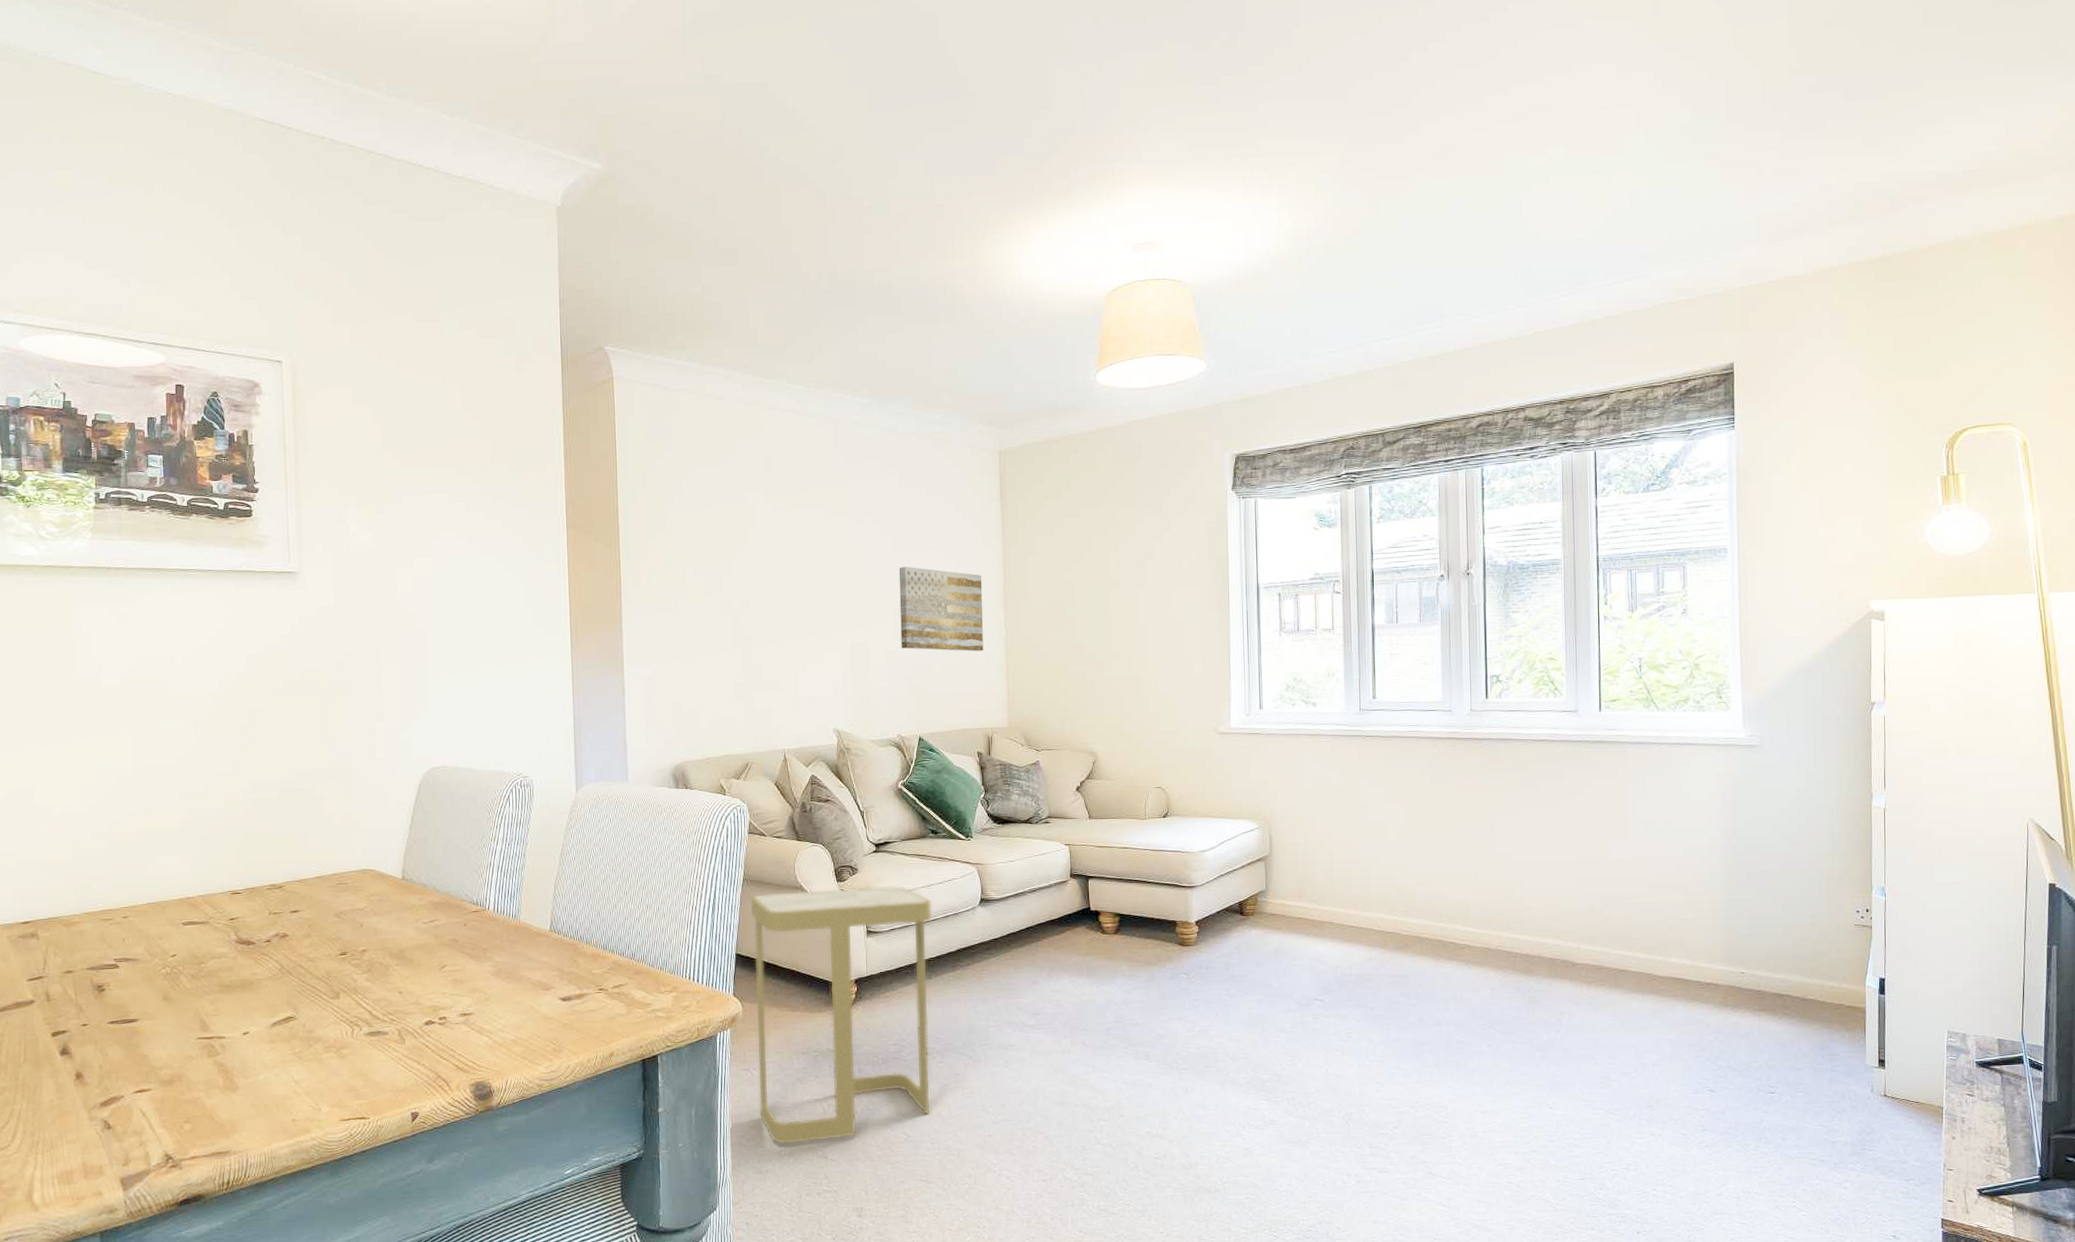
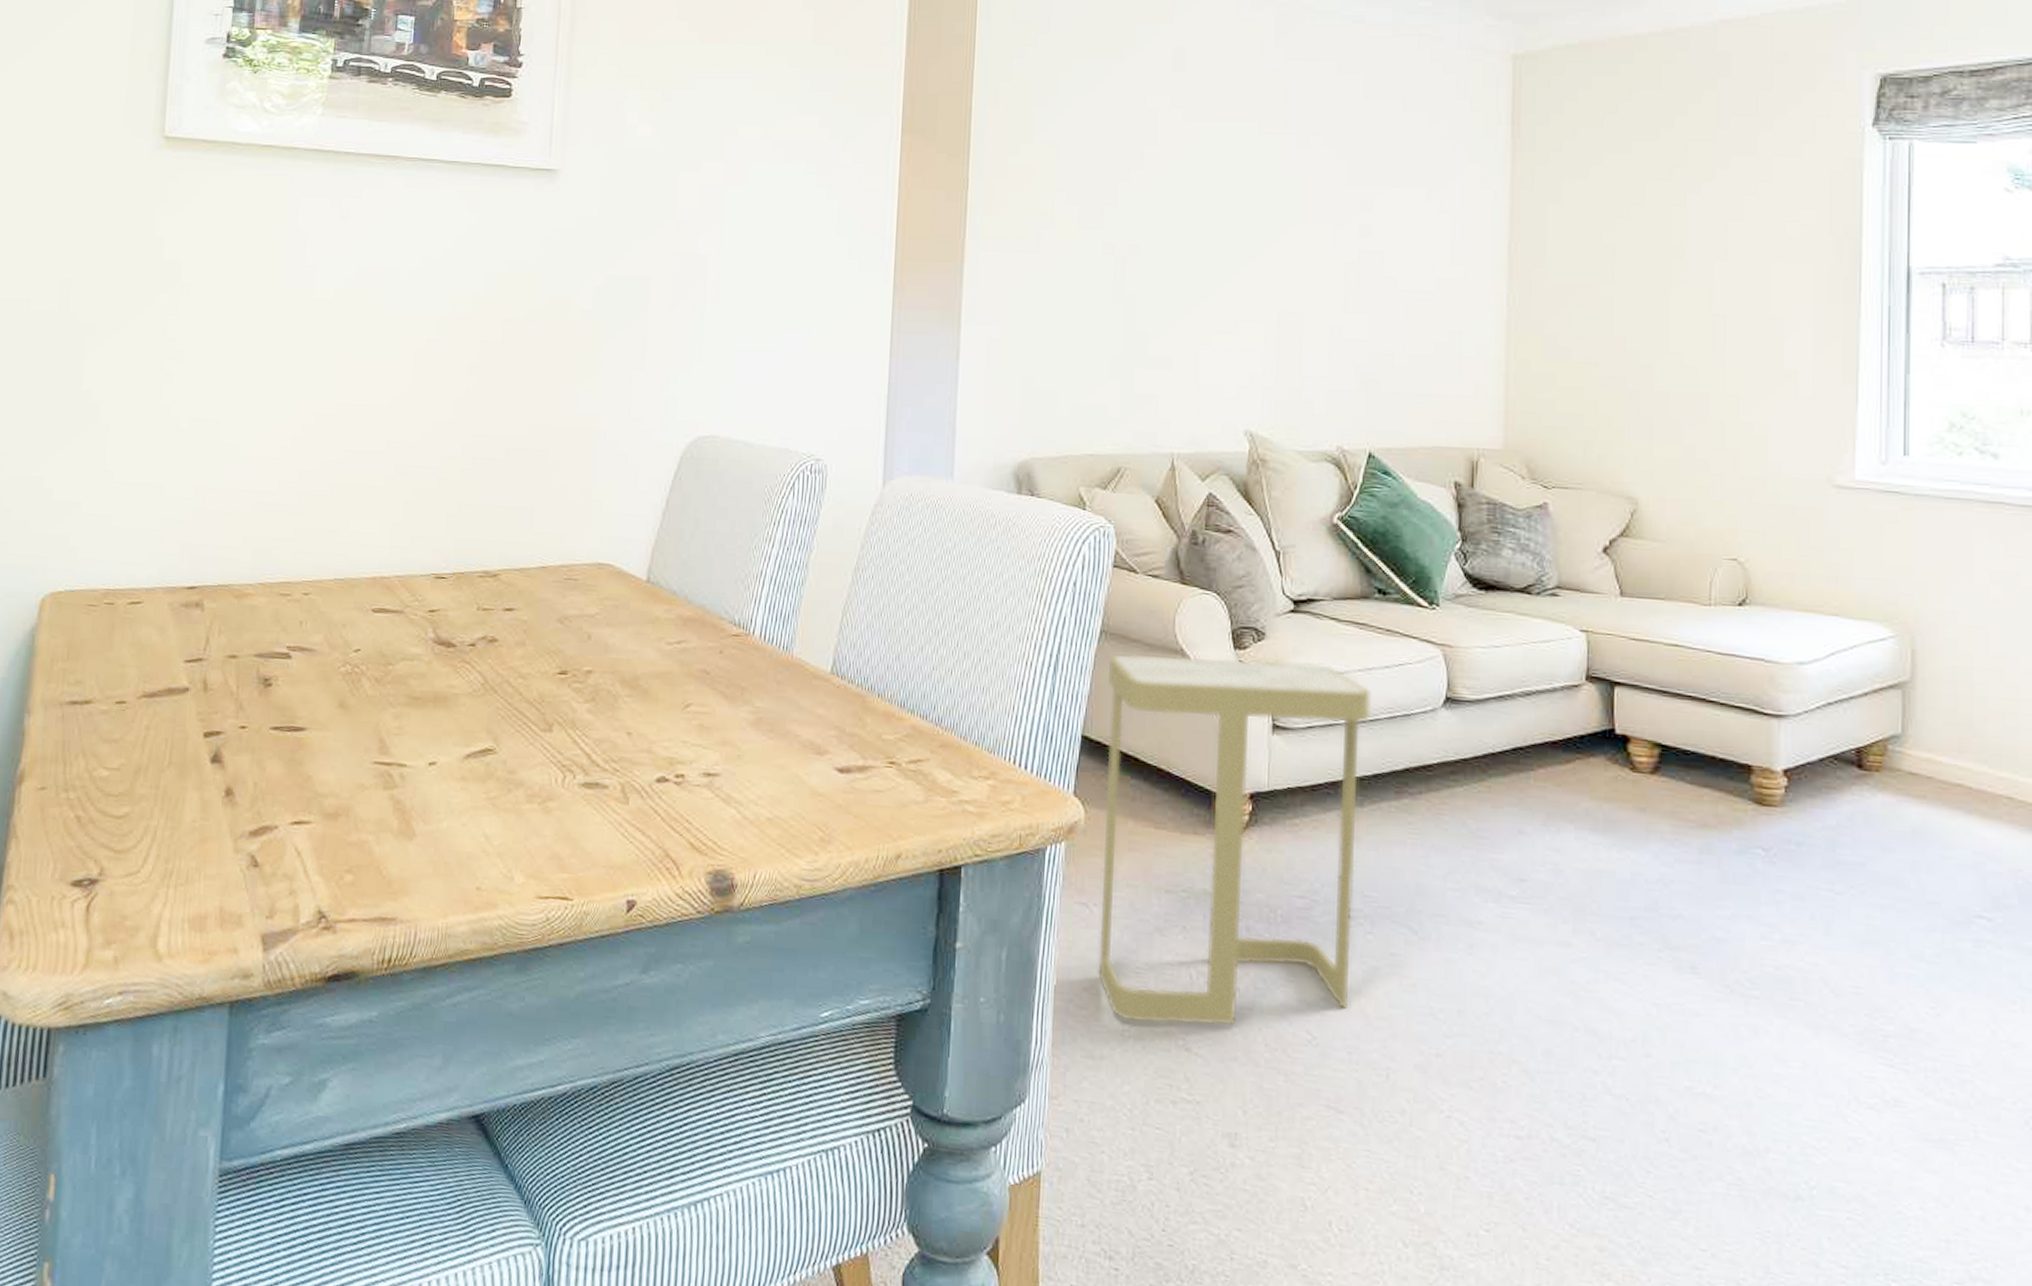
wall art: present [898,566,983,652] -> none [1351,209,1477,337]

